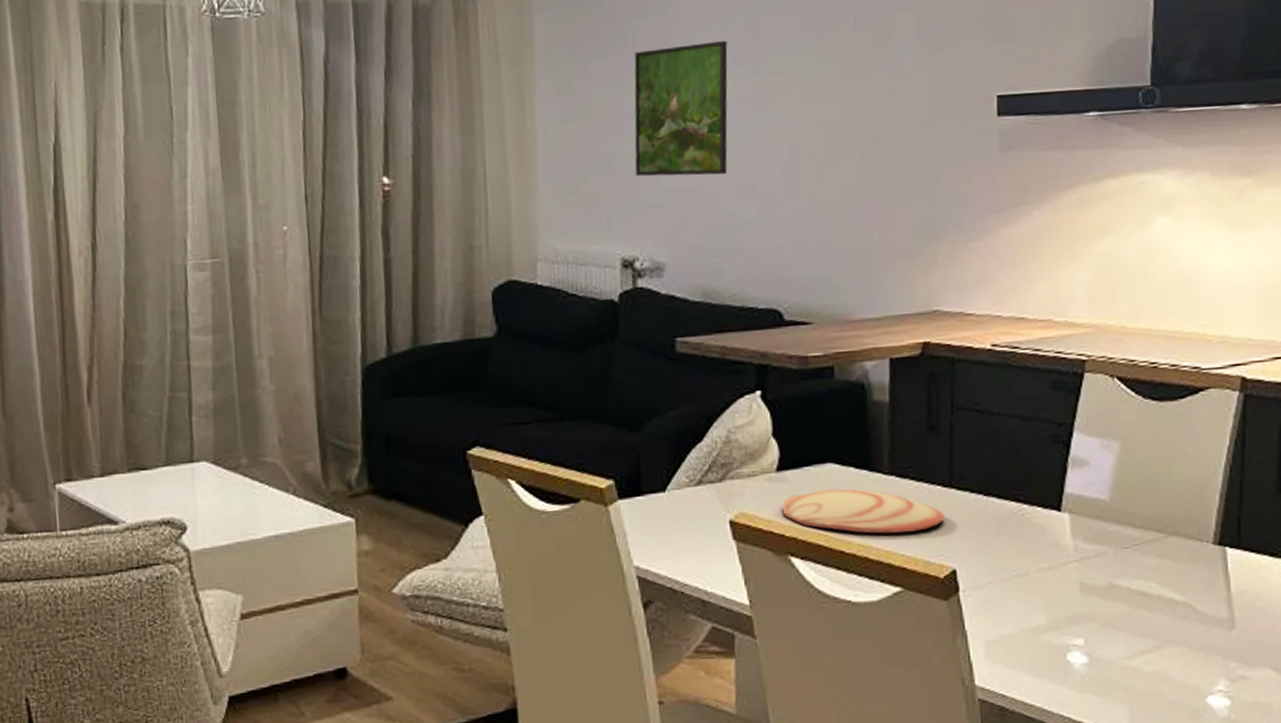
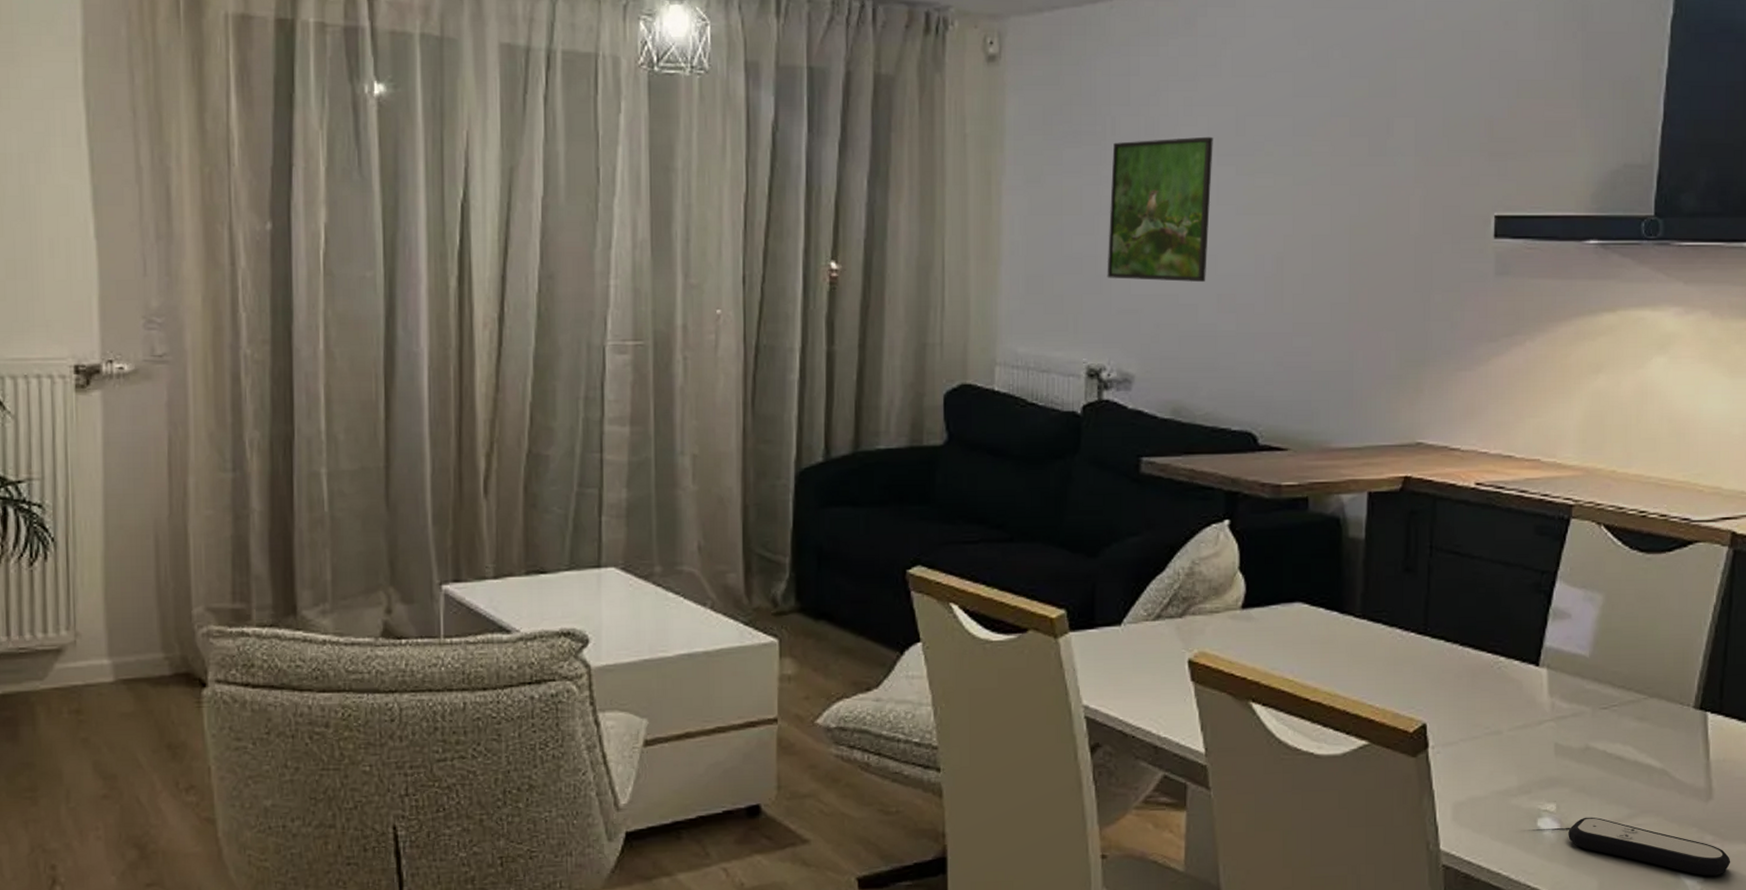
plate: present [782,488,944,534] -> none [1245,630,1417,682]
remote control: none [1097,649,1257,701] -> present [1568,817,1731,876]

